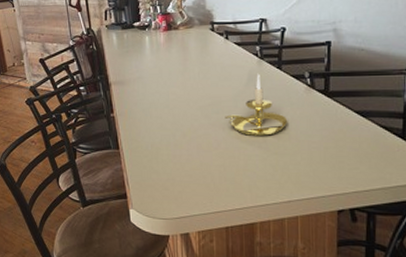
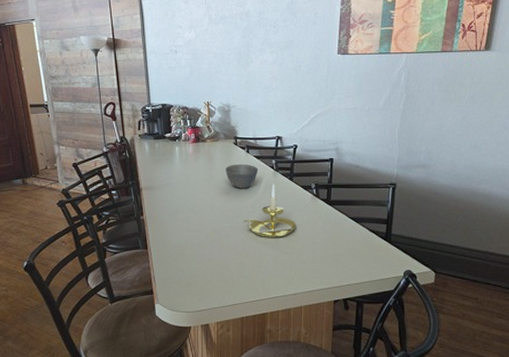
bowl: none [202,52,240,81] -> present [225,164,259,189]

